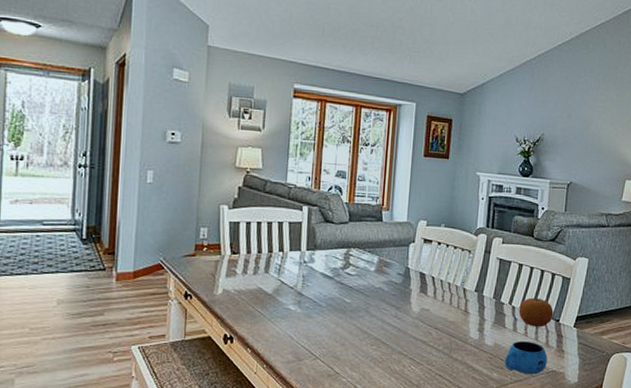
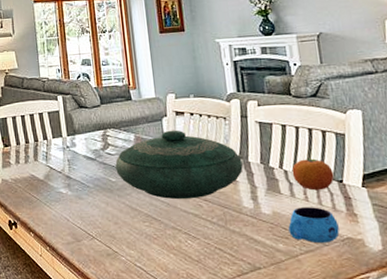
decorative bowl: none [353,256,477,326] -> present [115,130,243,200]

